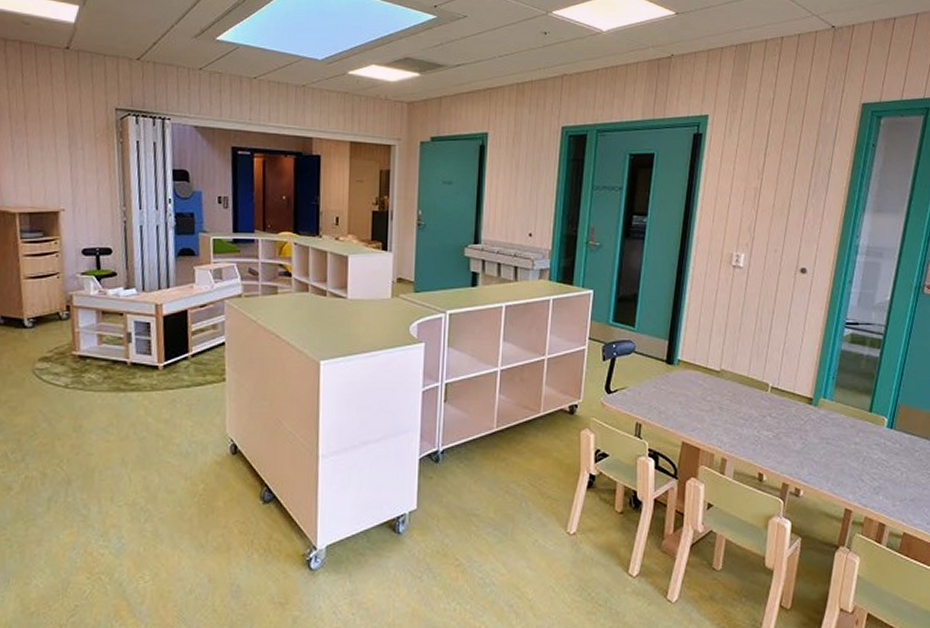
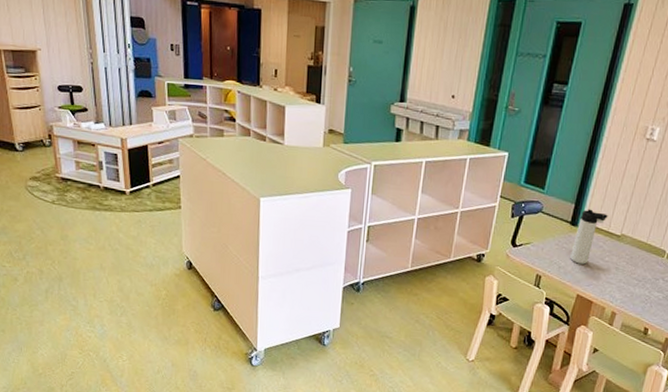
thermos bottle: none [670,344,704,407] -> present [570,209,608,265]

